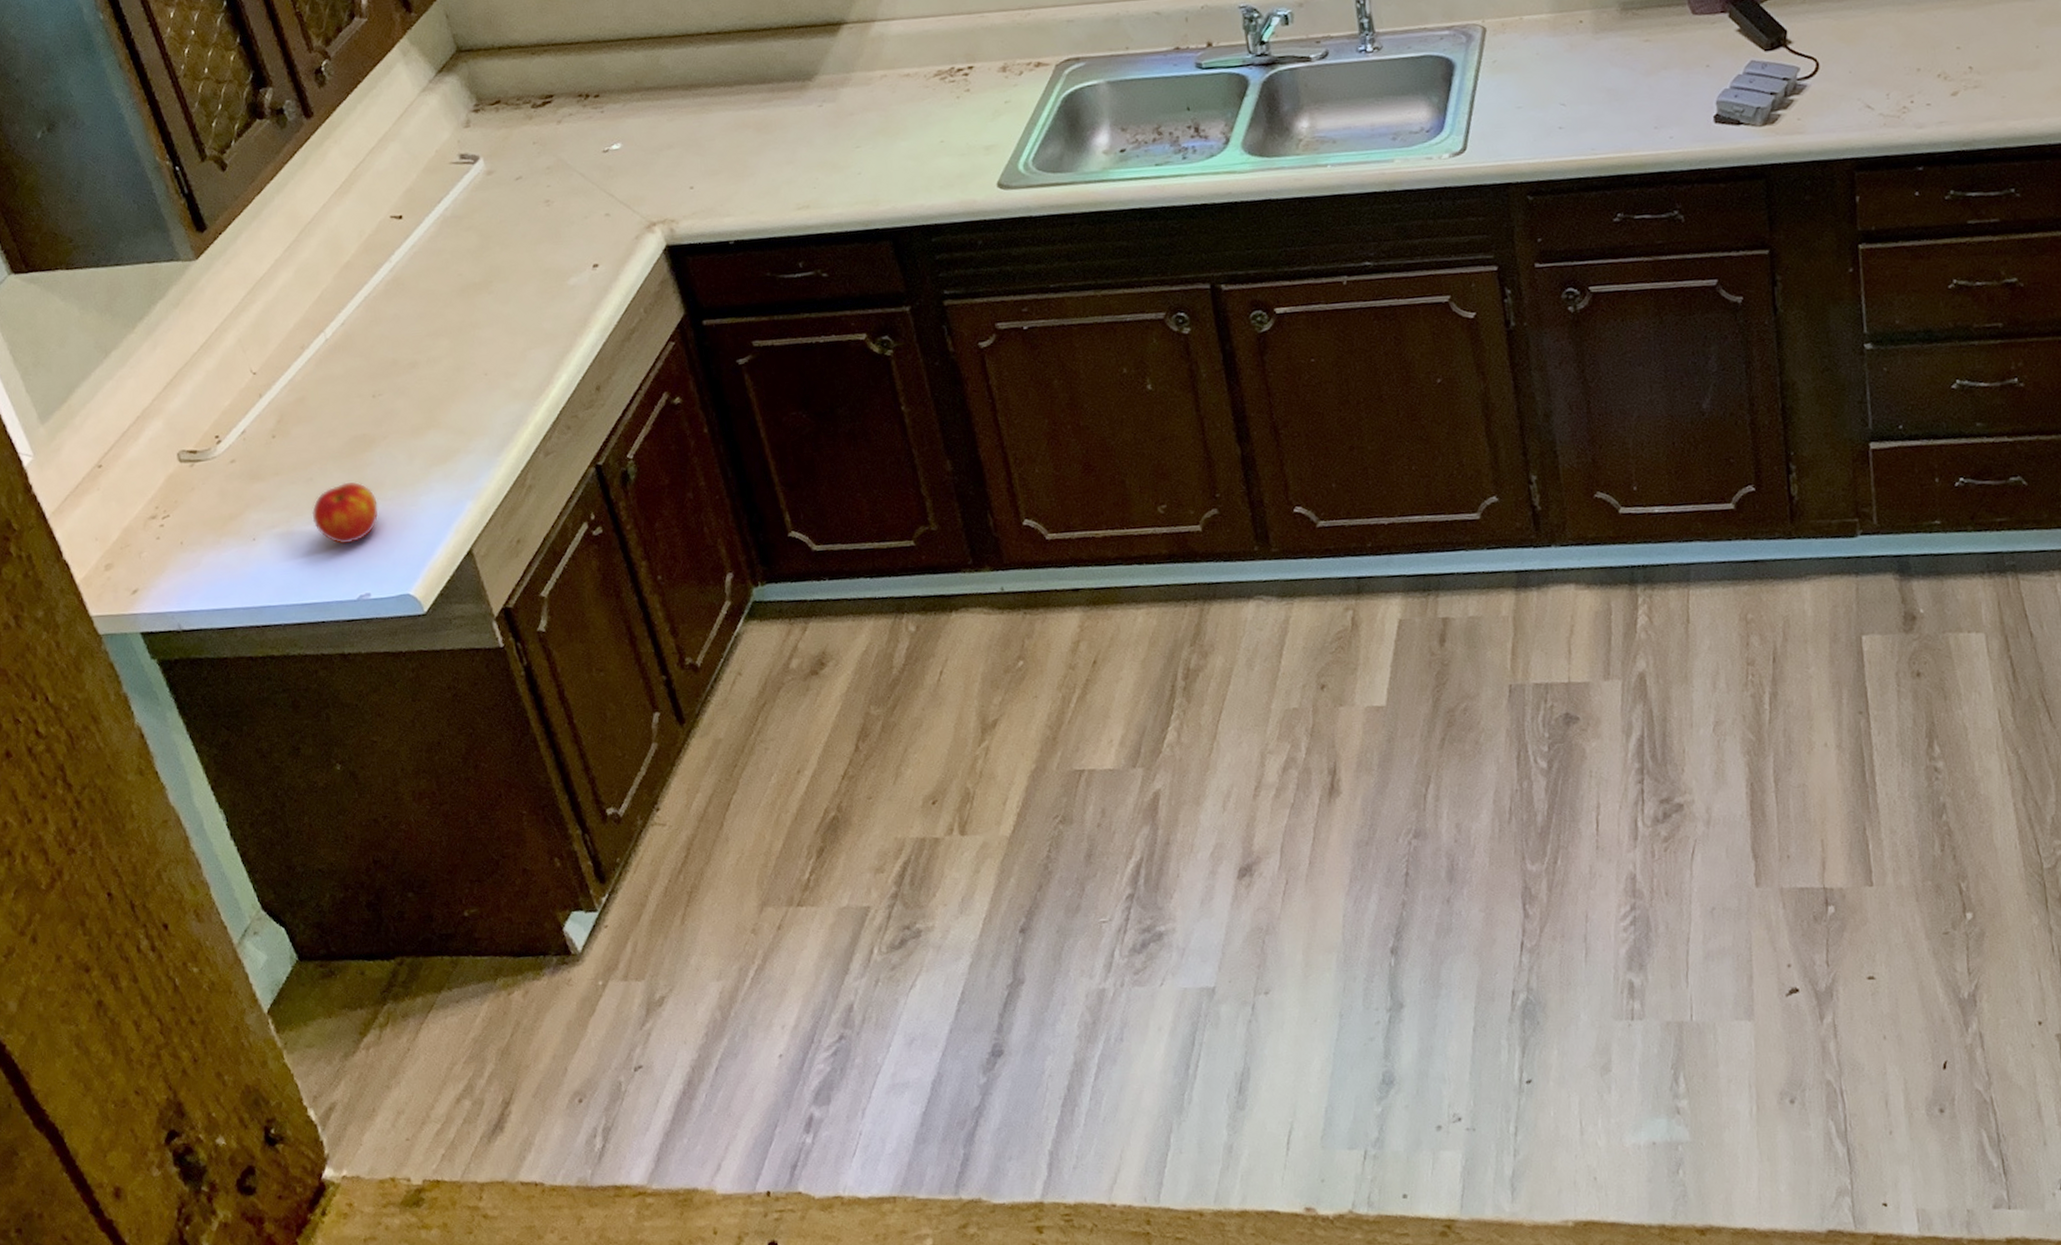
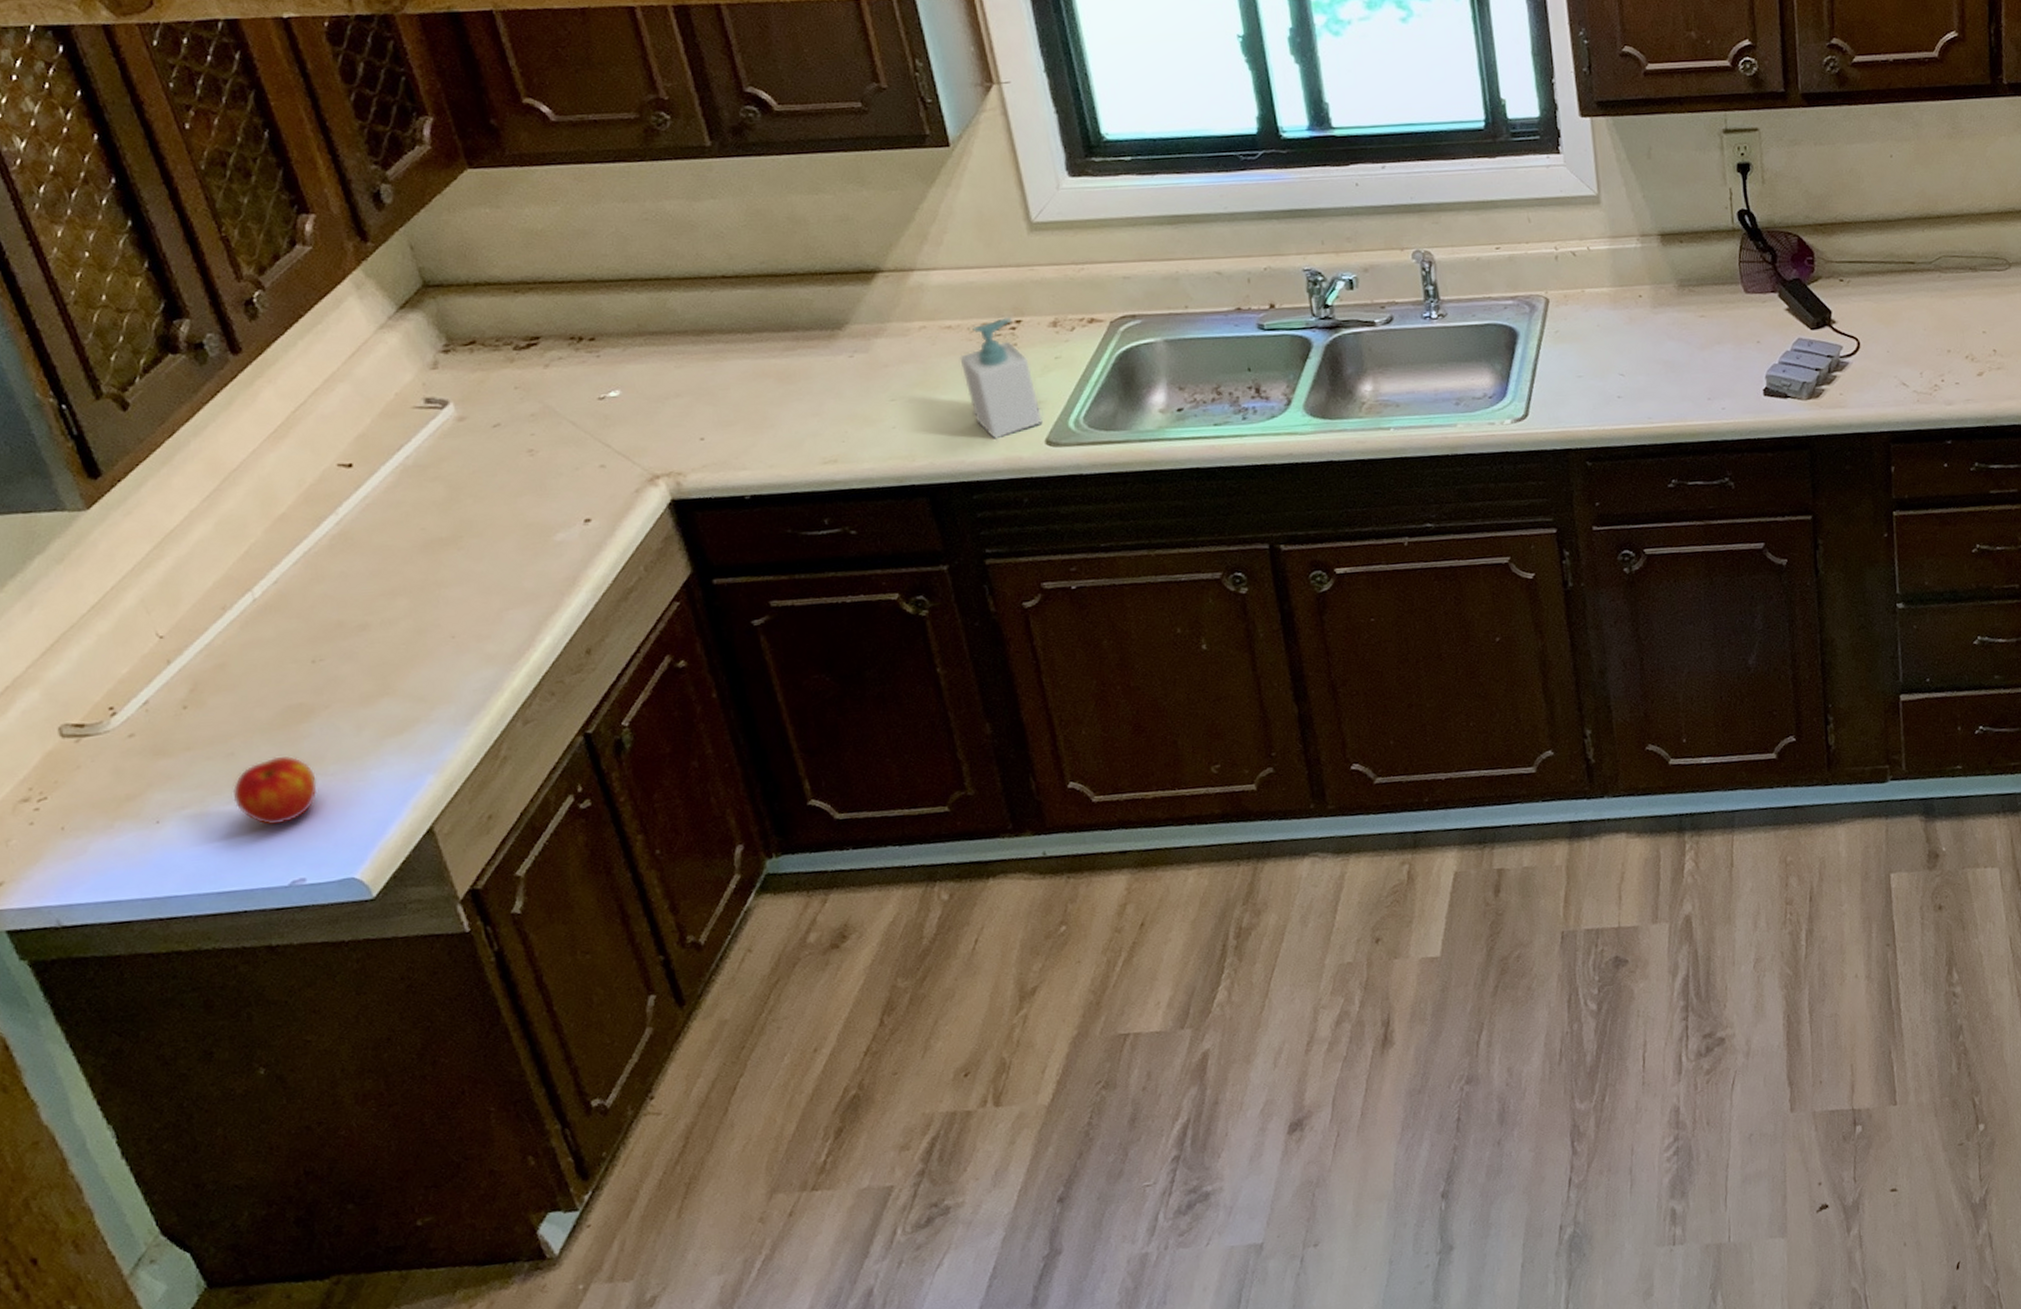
soap bottle: none [917,64,994,183] -> present [959,317,1043,439]

